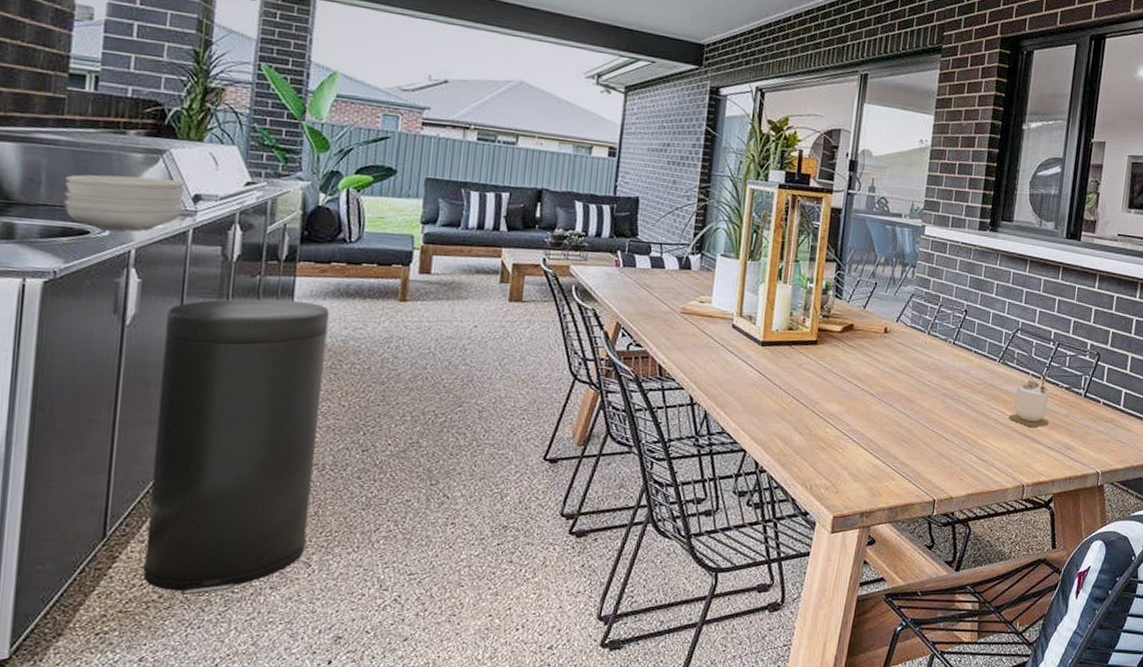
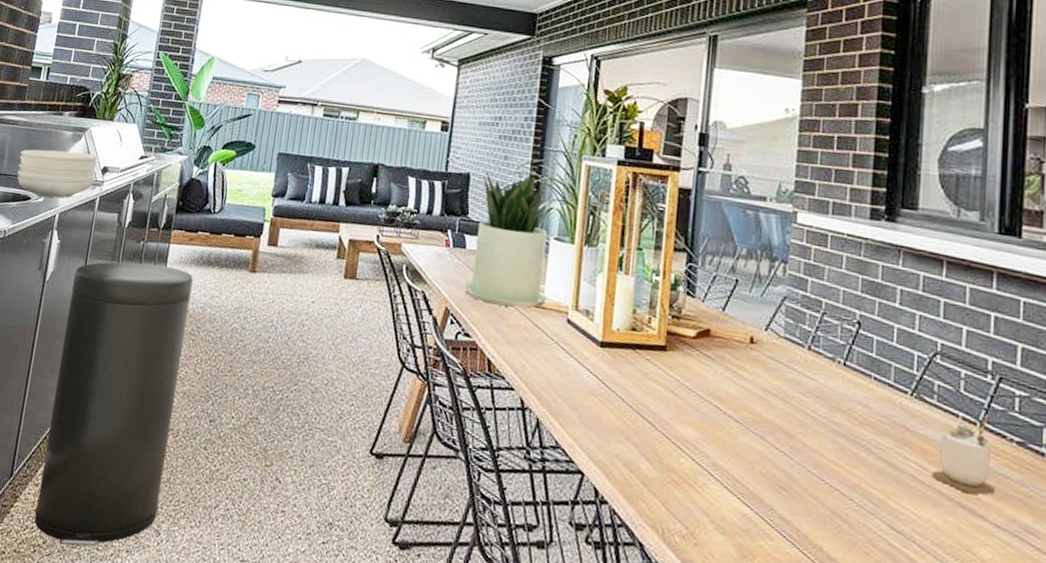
planter: none [634,194,715,318] -> present [463,171,548,308]

